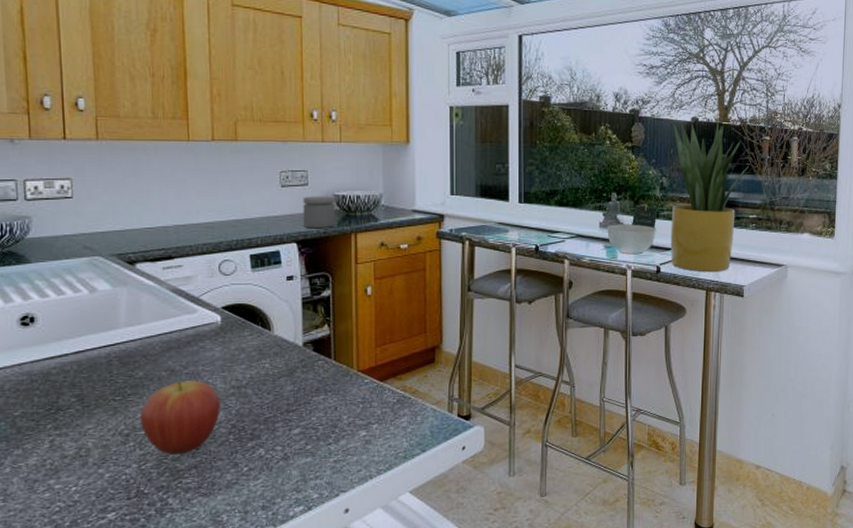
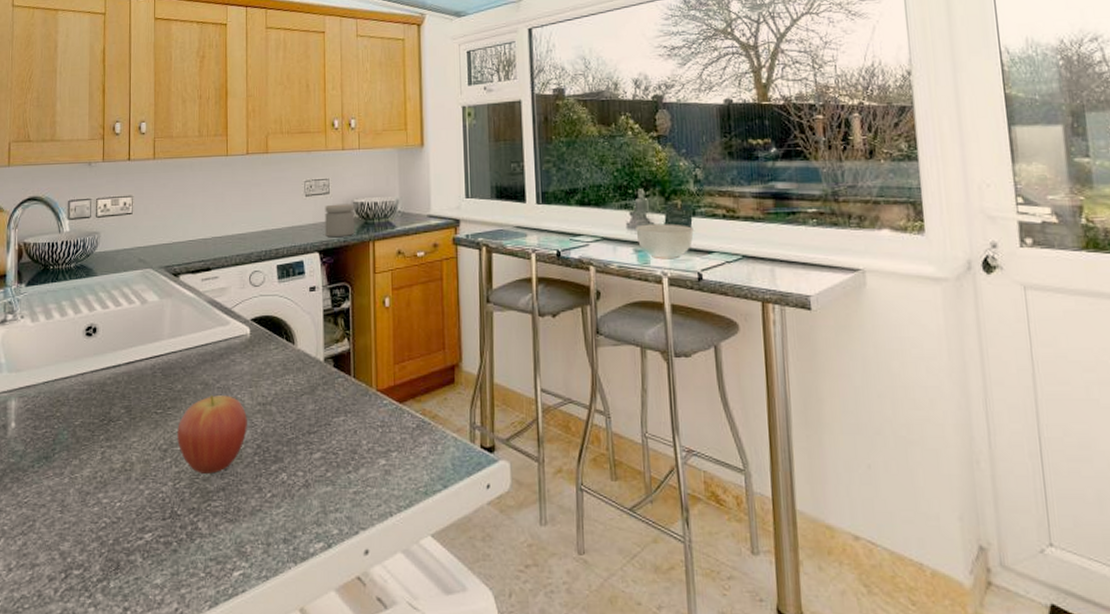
planter: present [670,117,749,271] -> none [703,97,800,278]

